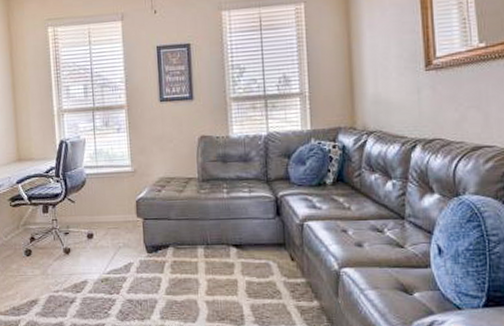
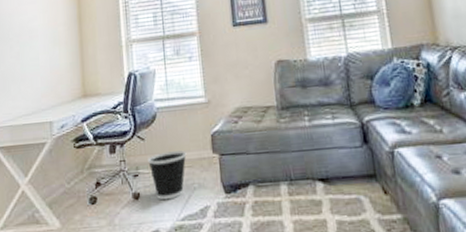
wastebasket: none [78,213,113,256] -> present [148,150,187,200]

